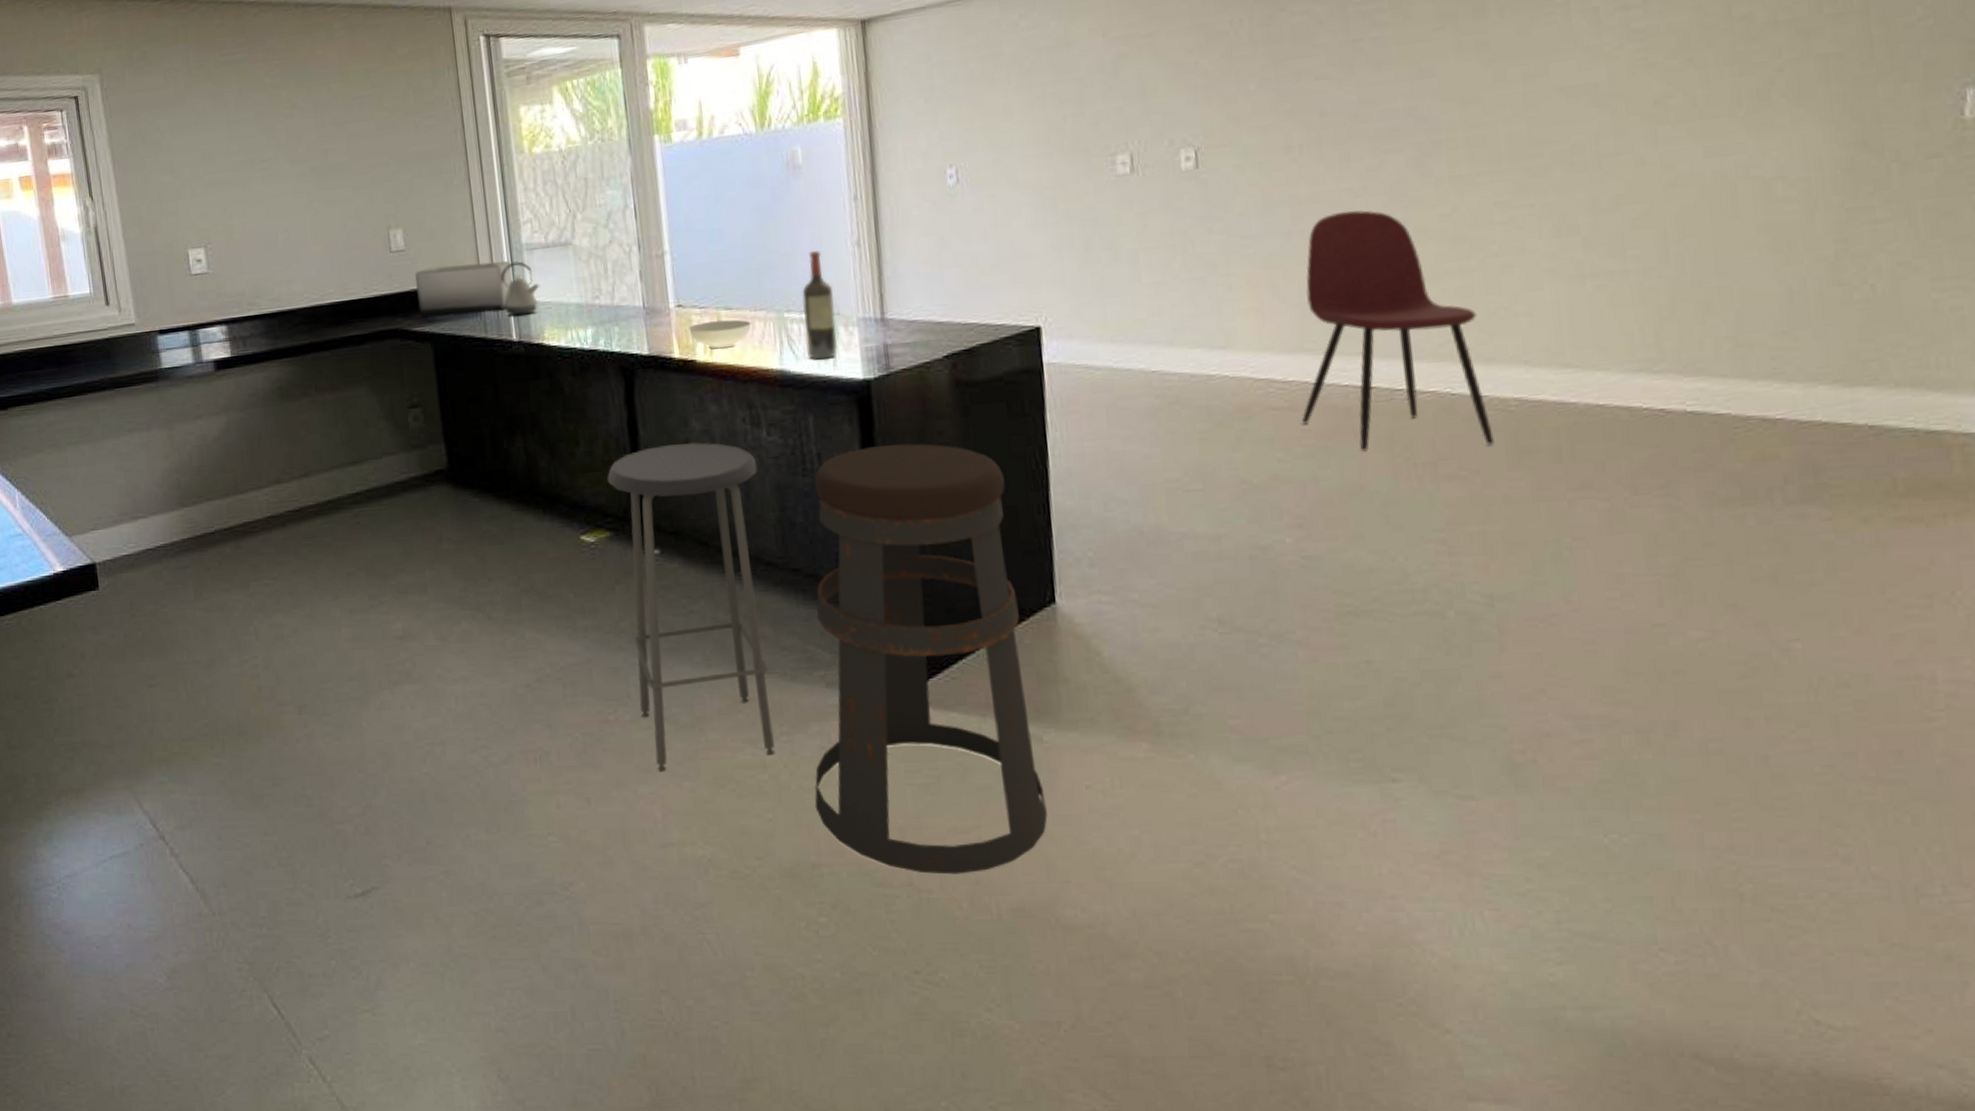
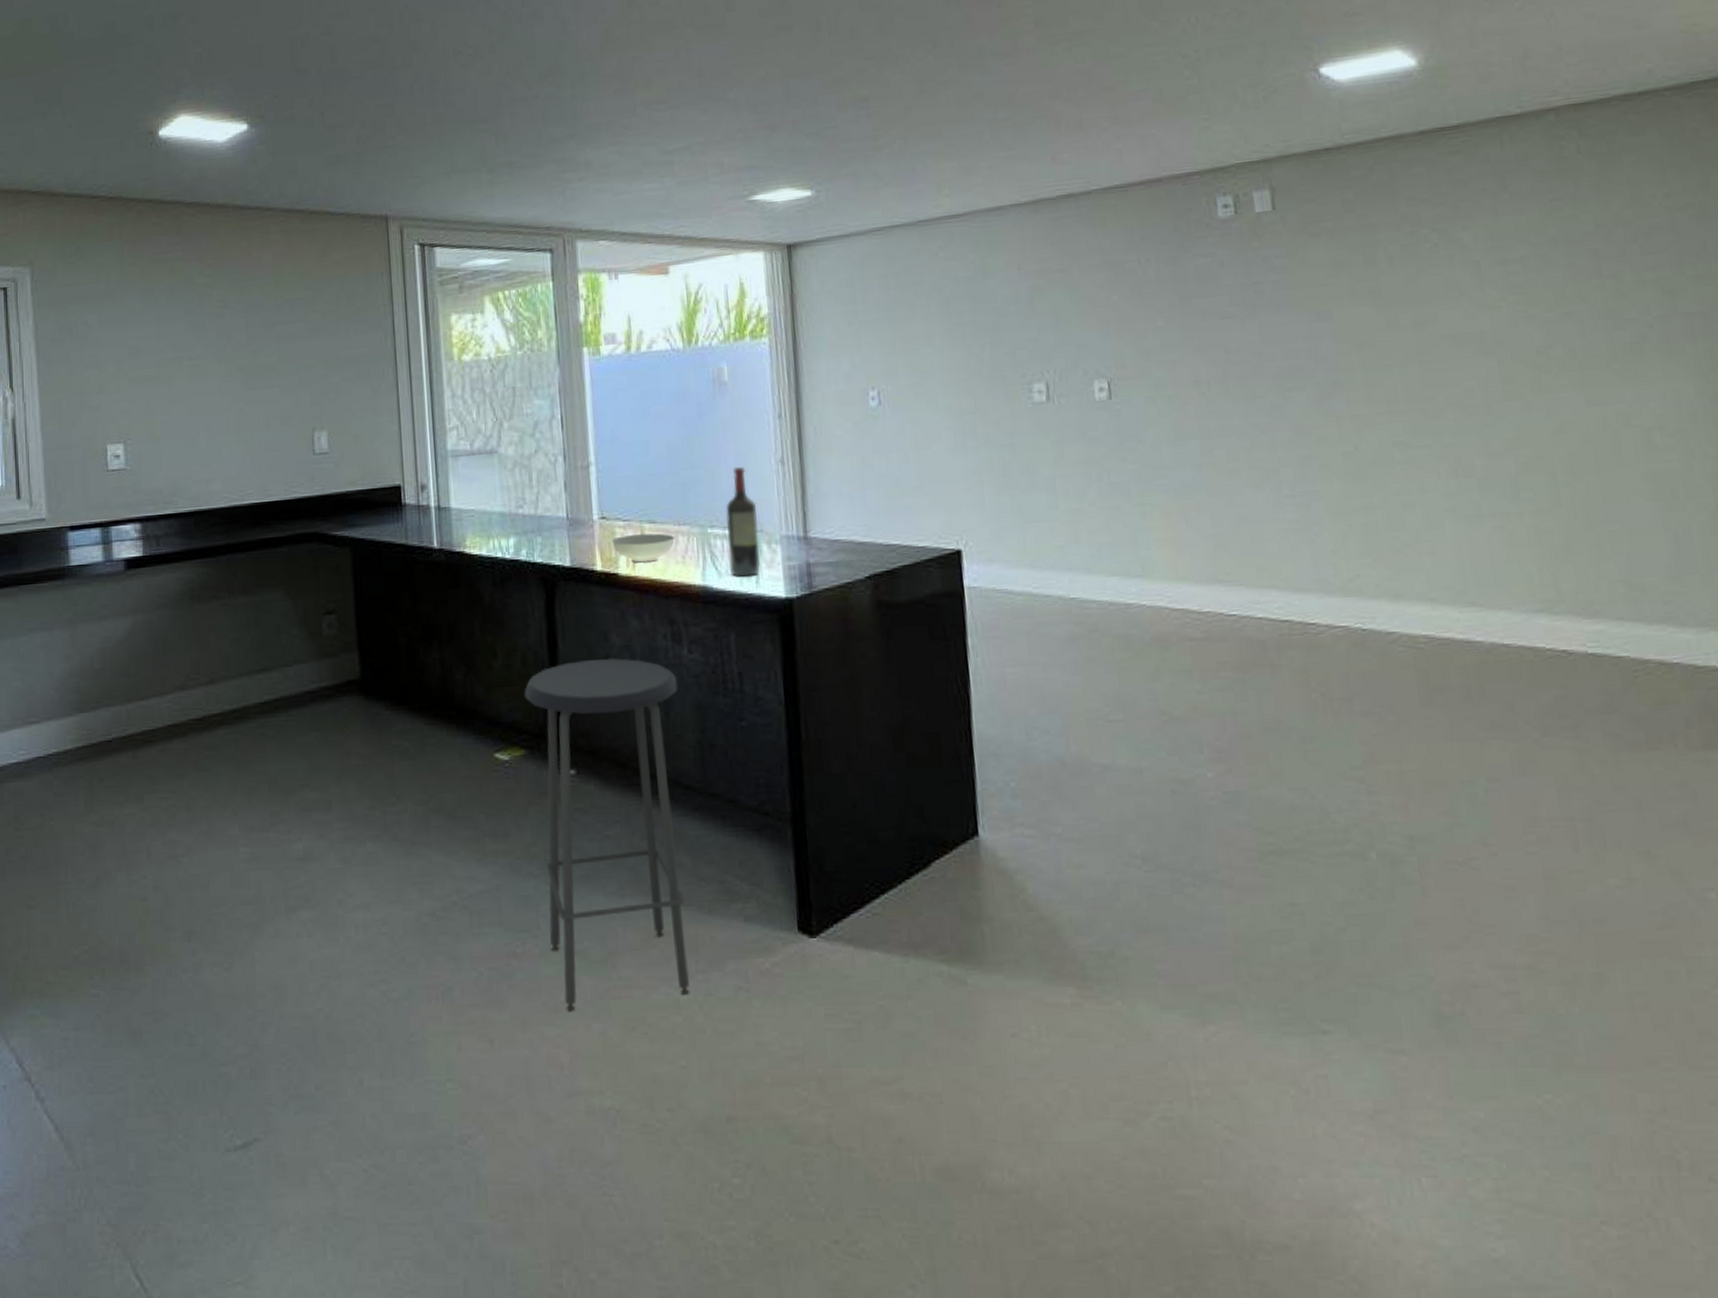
toaster: present [415,261,513,317] -> none [337,466,437,521]
kettle: present [501,261,540,317] -> none [424,467,464,524]
bar stool: present [814,443,1048,875] -> none [730,665,973,1131]
dining chair: present [1301,210,1494,452] -> none [1217,445,1406,685]

